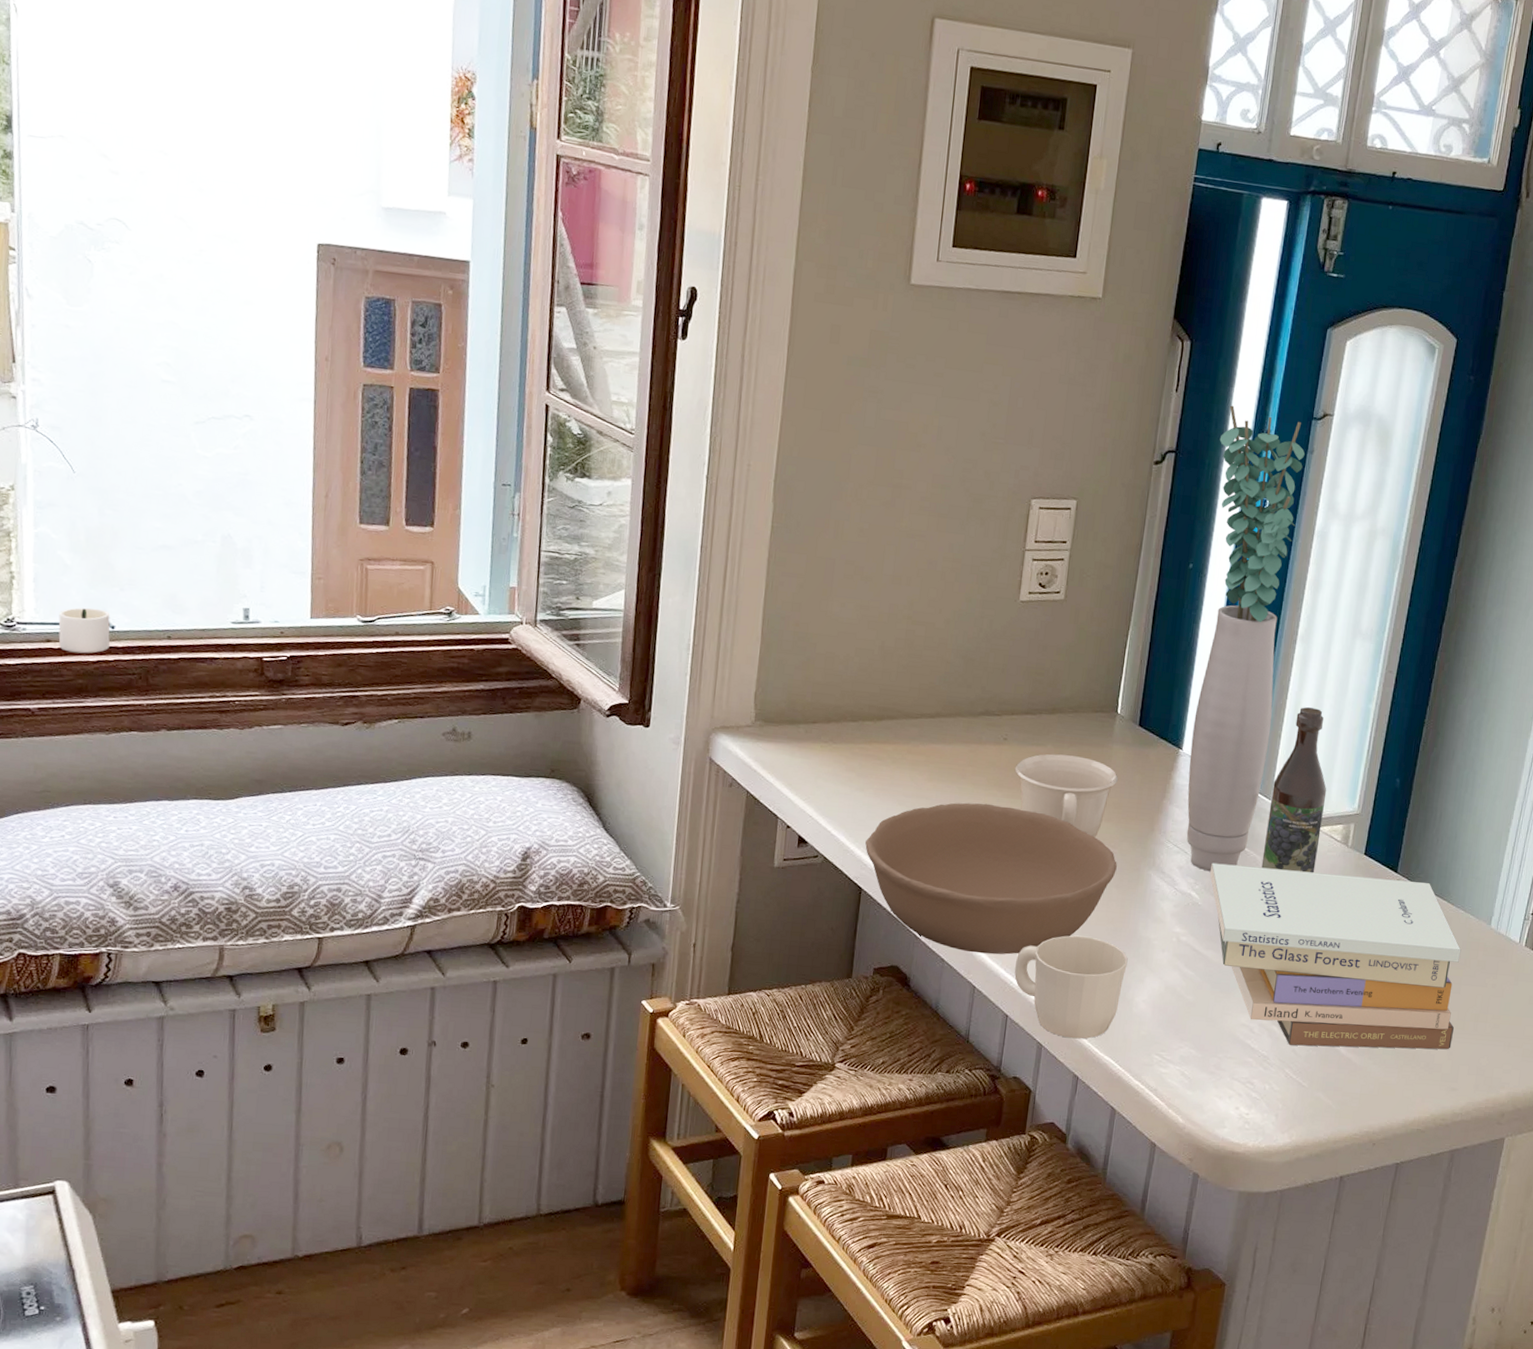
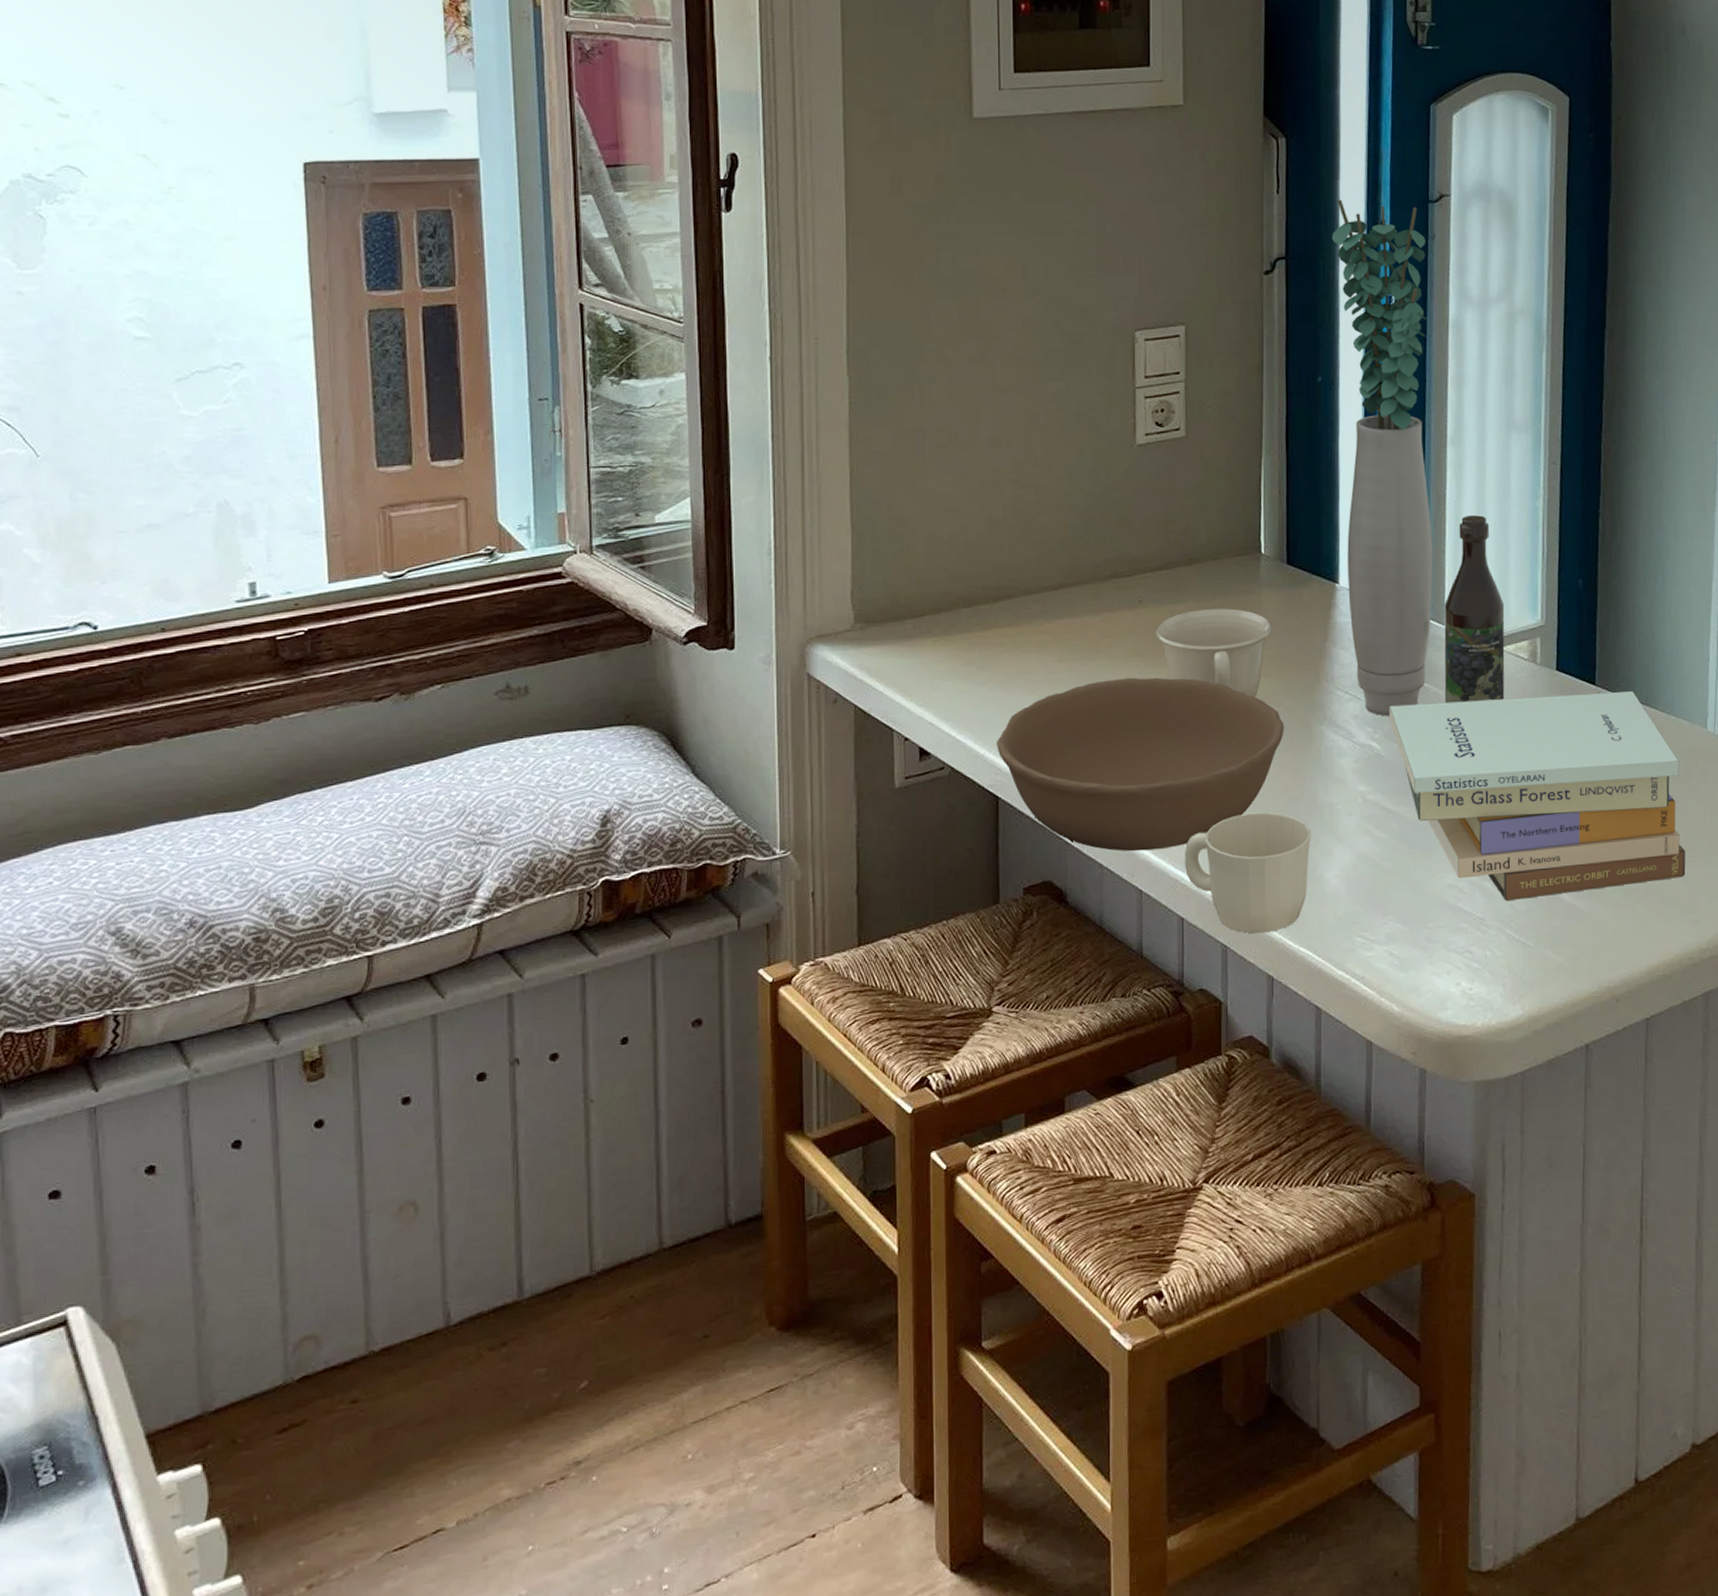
candle: present [58,607,111,654] -> none [29,608,93,665]

